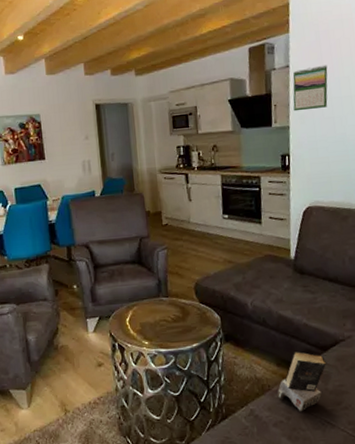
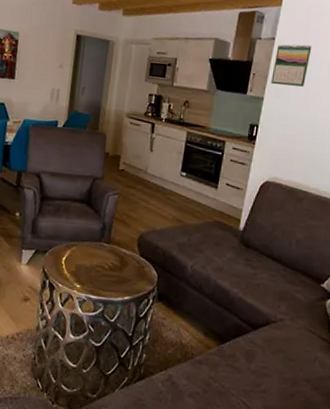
book: present [277,351,327,411] -> none [198,324,255,386]

